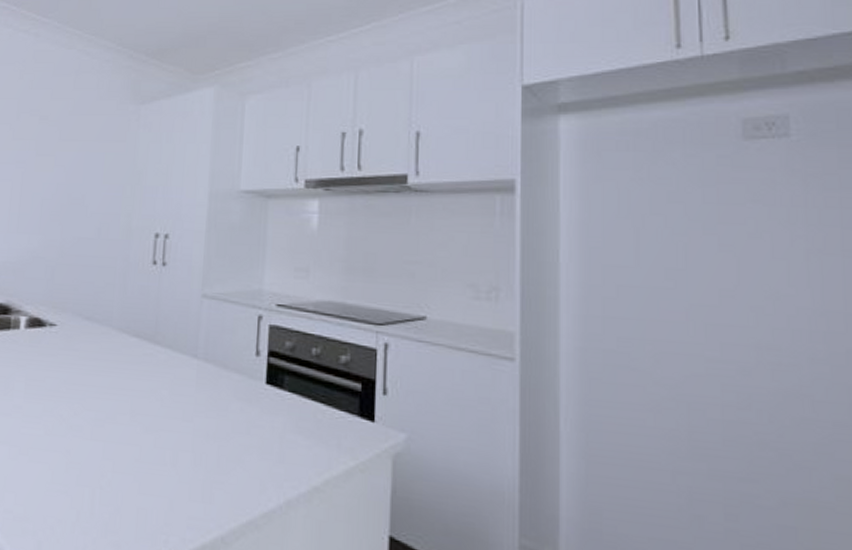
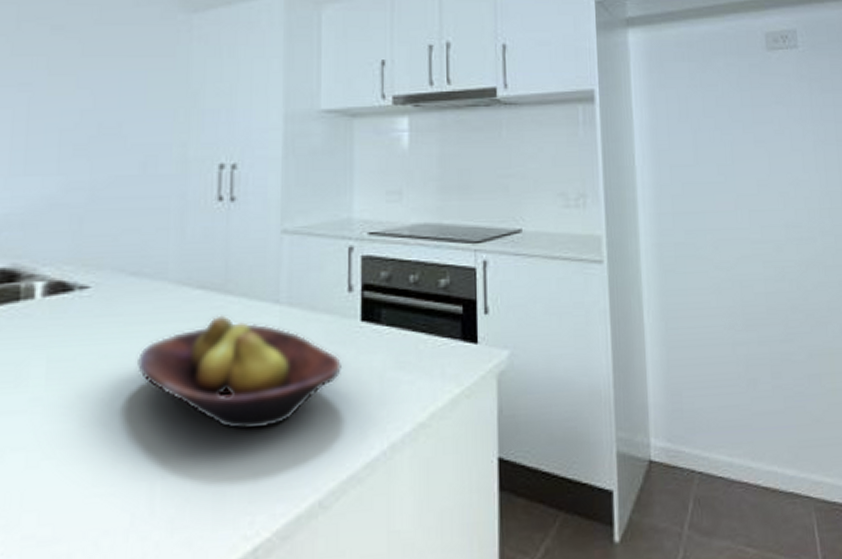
fruit bowl: none [87,361,247,464] -> present [137,315,341,430]

